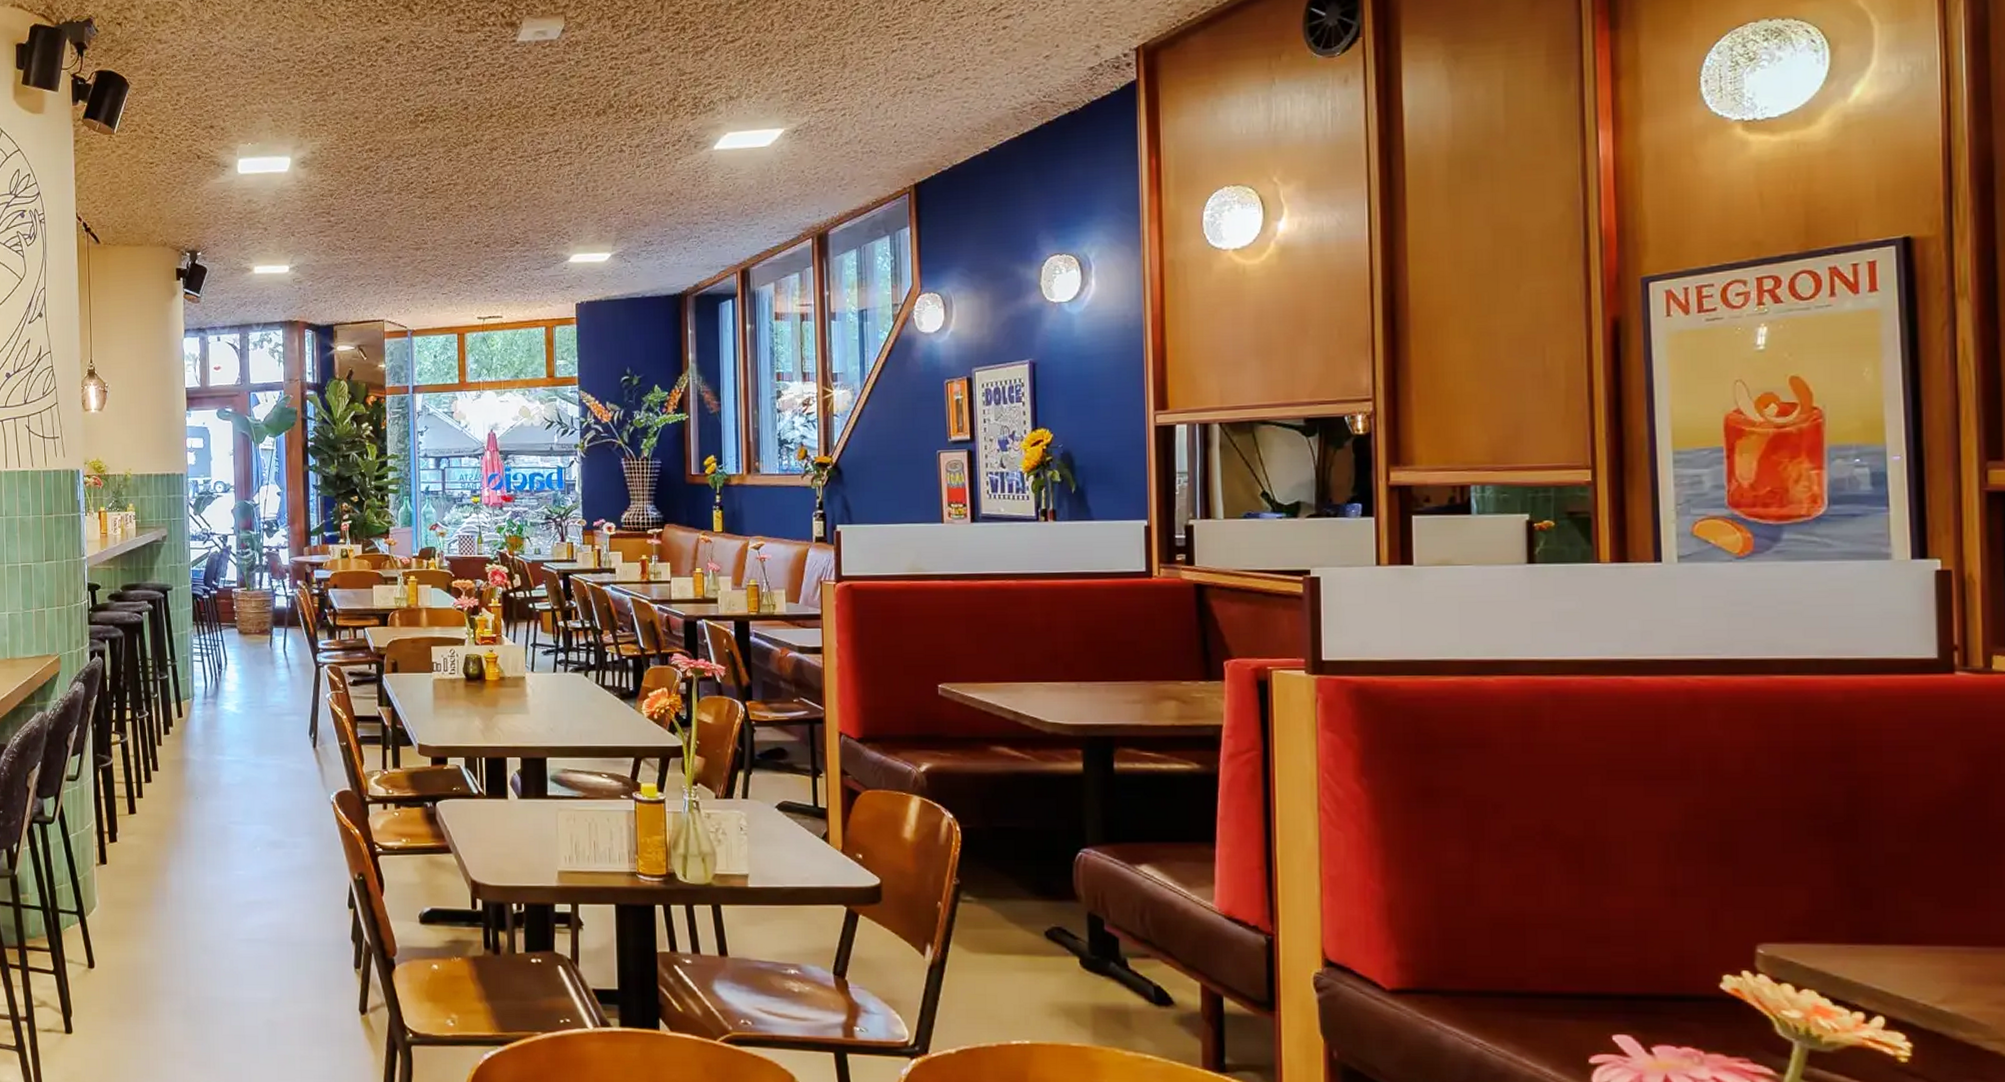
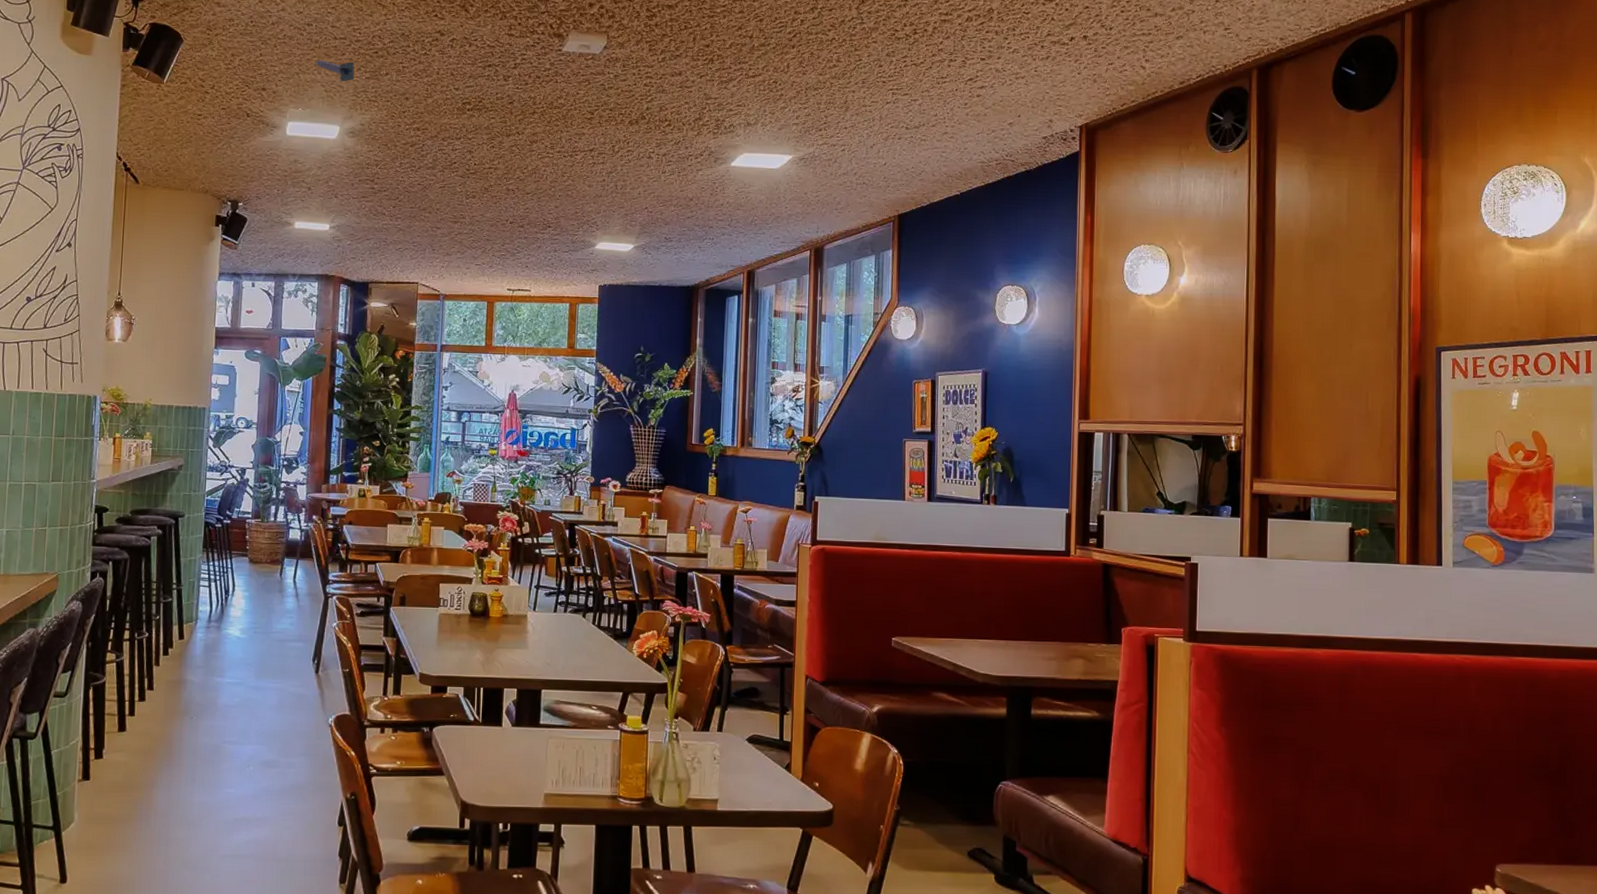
security camera: none [260,84,302,109] -> present [315,60,355,82]

